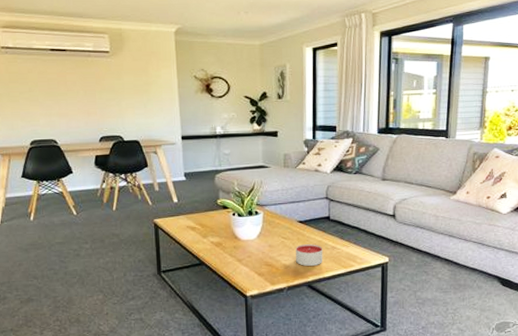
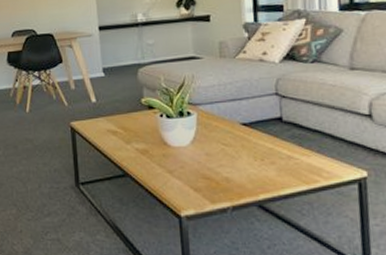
candle: present [296,244,323,267] -> none [240,152,277,181]

